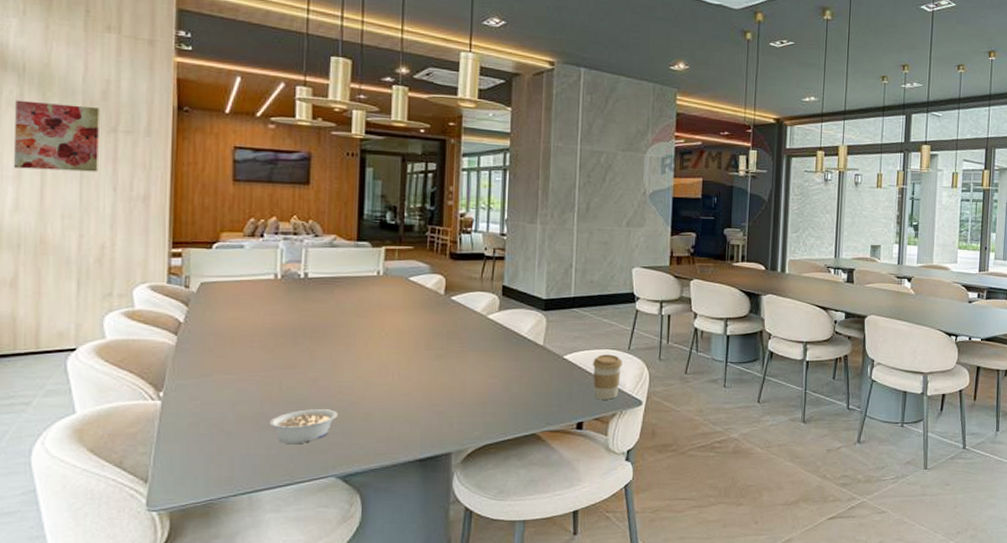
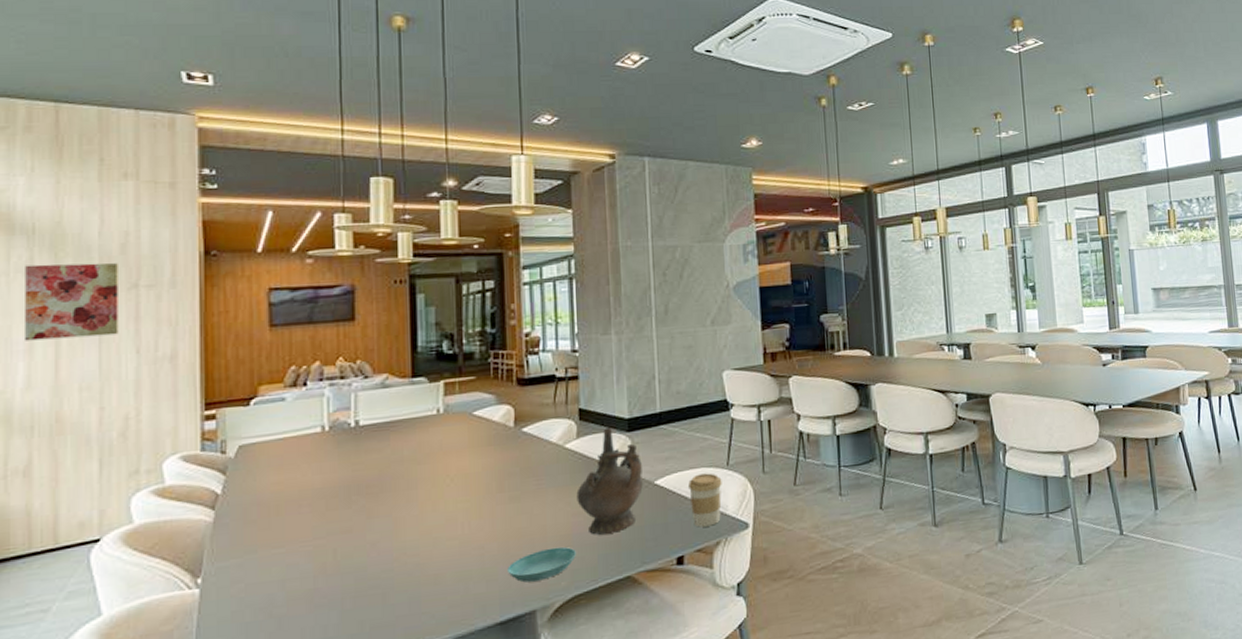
legume: present [269,409,338,443] -> none [324,575,403,622]
saucer: none [429,402,490,428] -> present [507,547,576,583]
ceremonial vessel: none [494,305,554,396] -> present [576,428,643,535]

